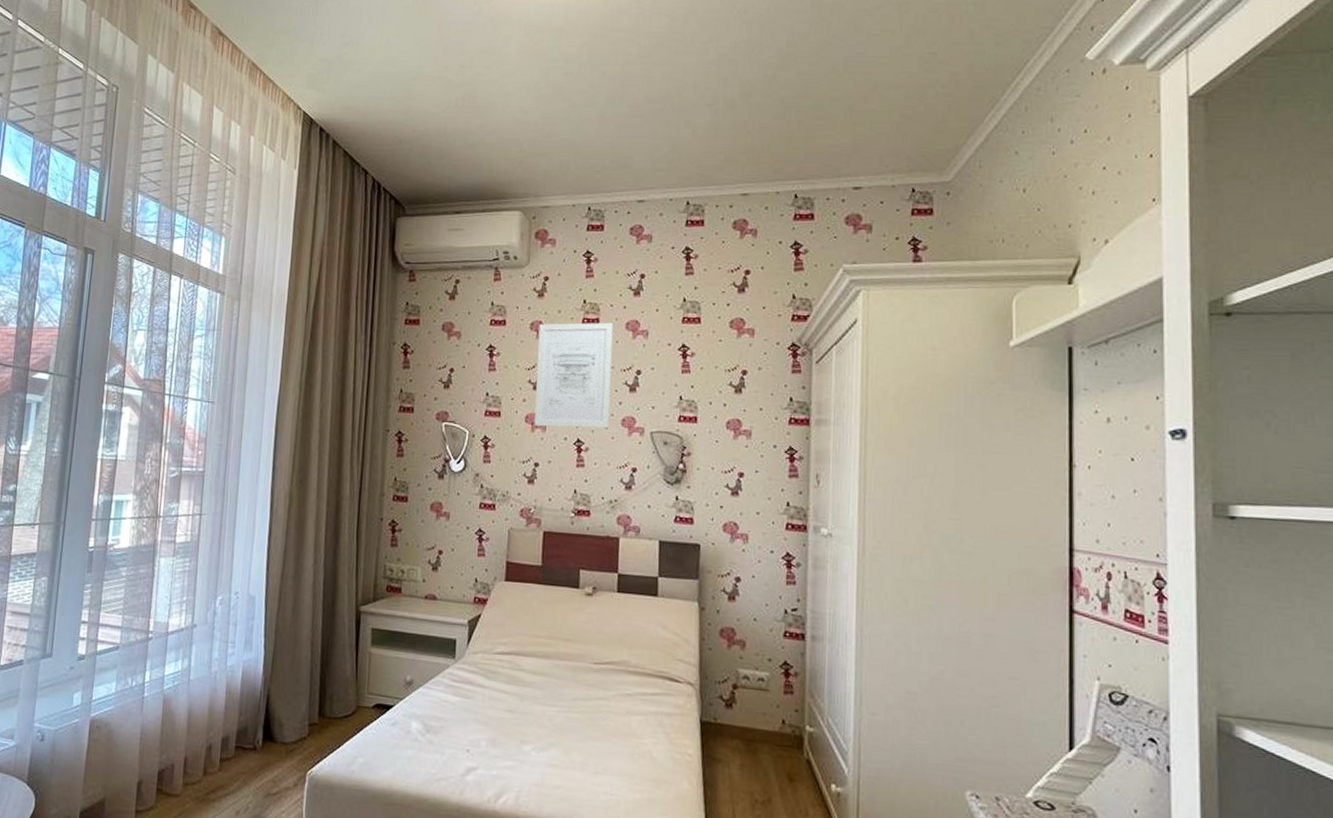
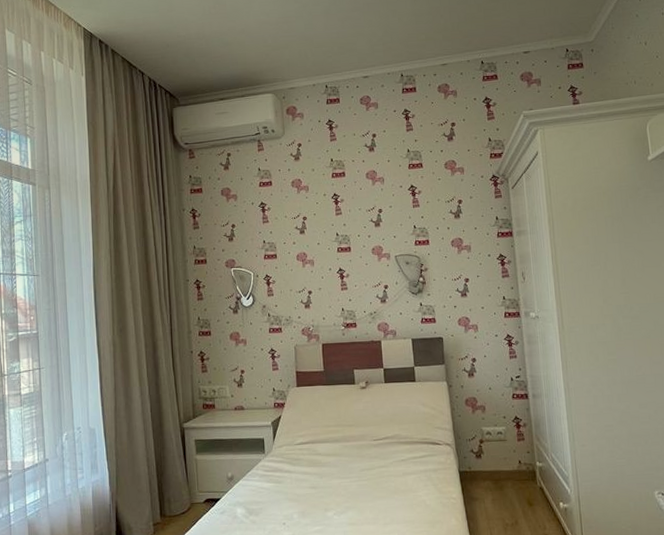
wall art: present [534,322,614,428] -> none [298,174,363,263]

